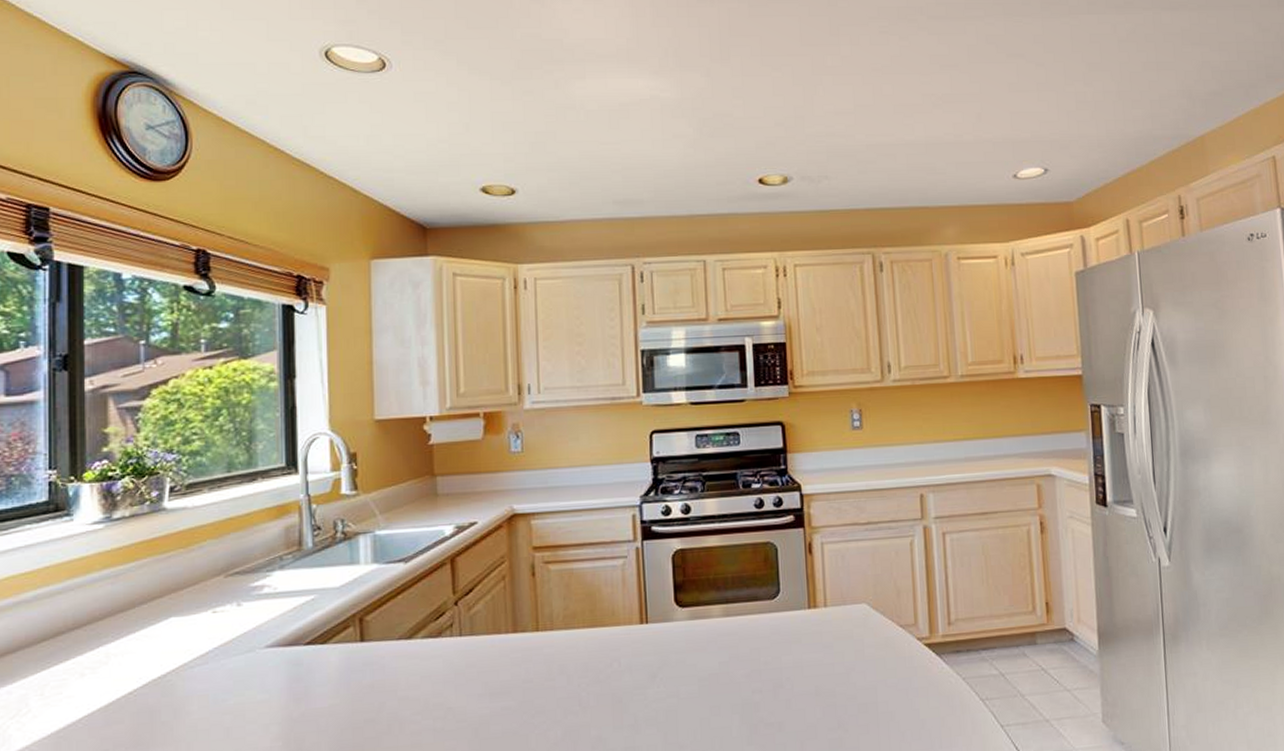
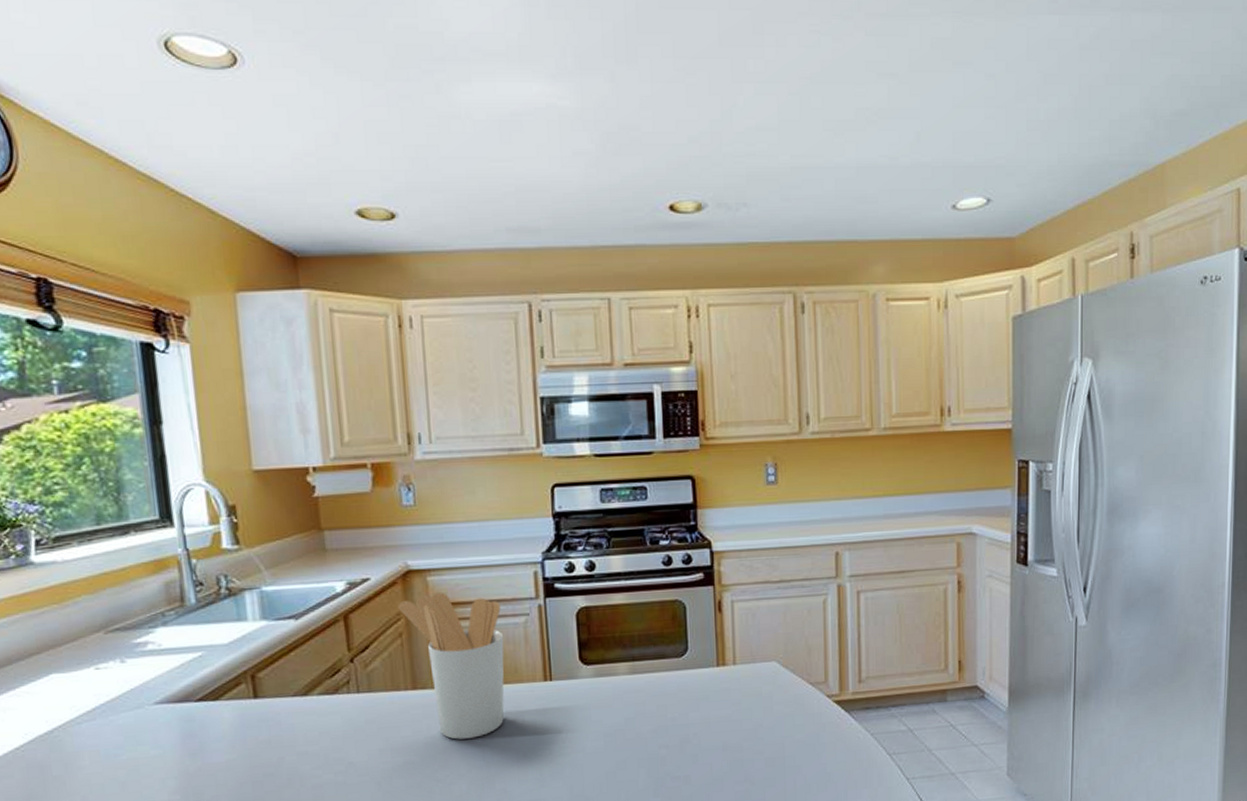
utensil holder: none [503,535,603,684] -> present [399,592,505,740]

